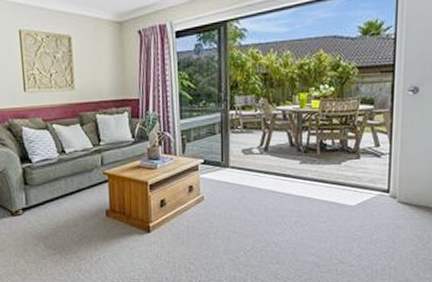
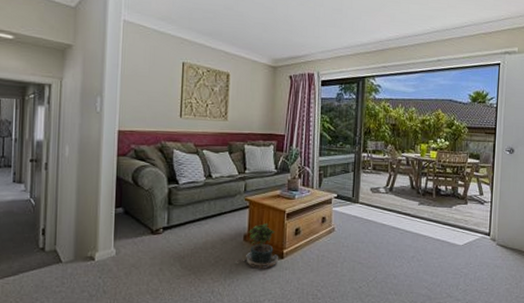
potted plant: none [100,197,145,244] -> present [236,223,278,269]

